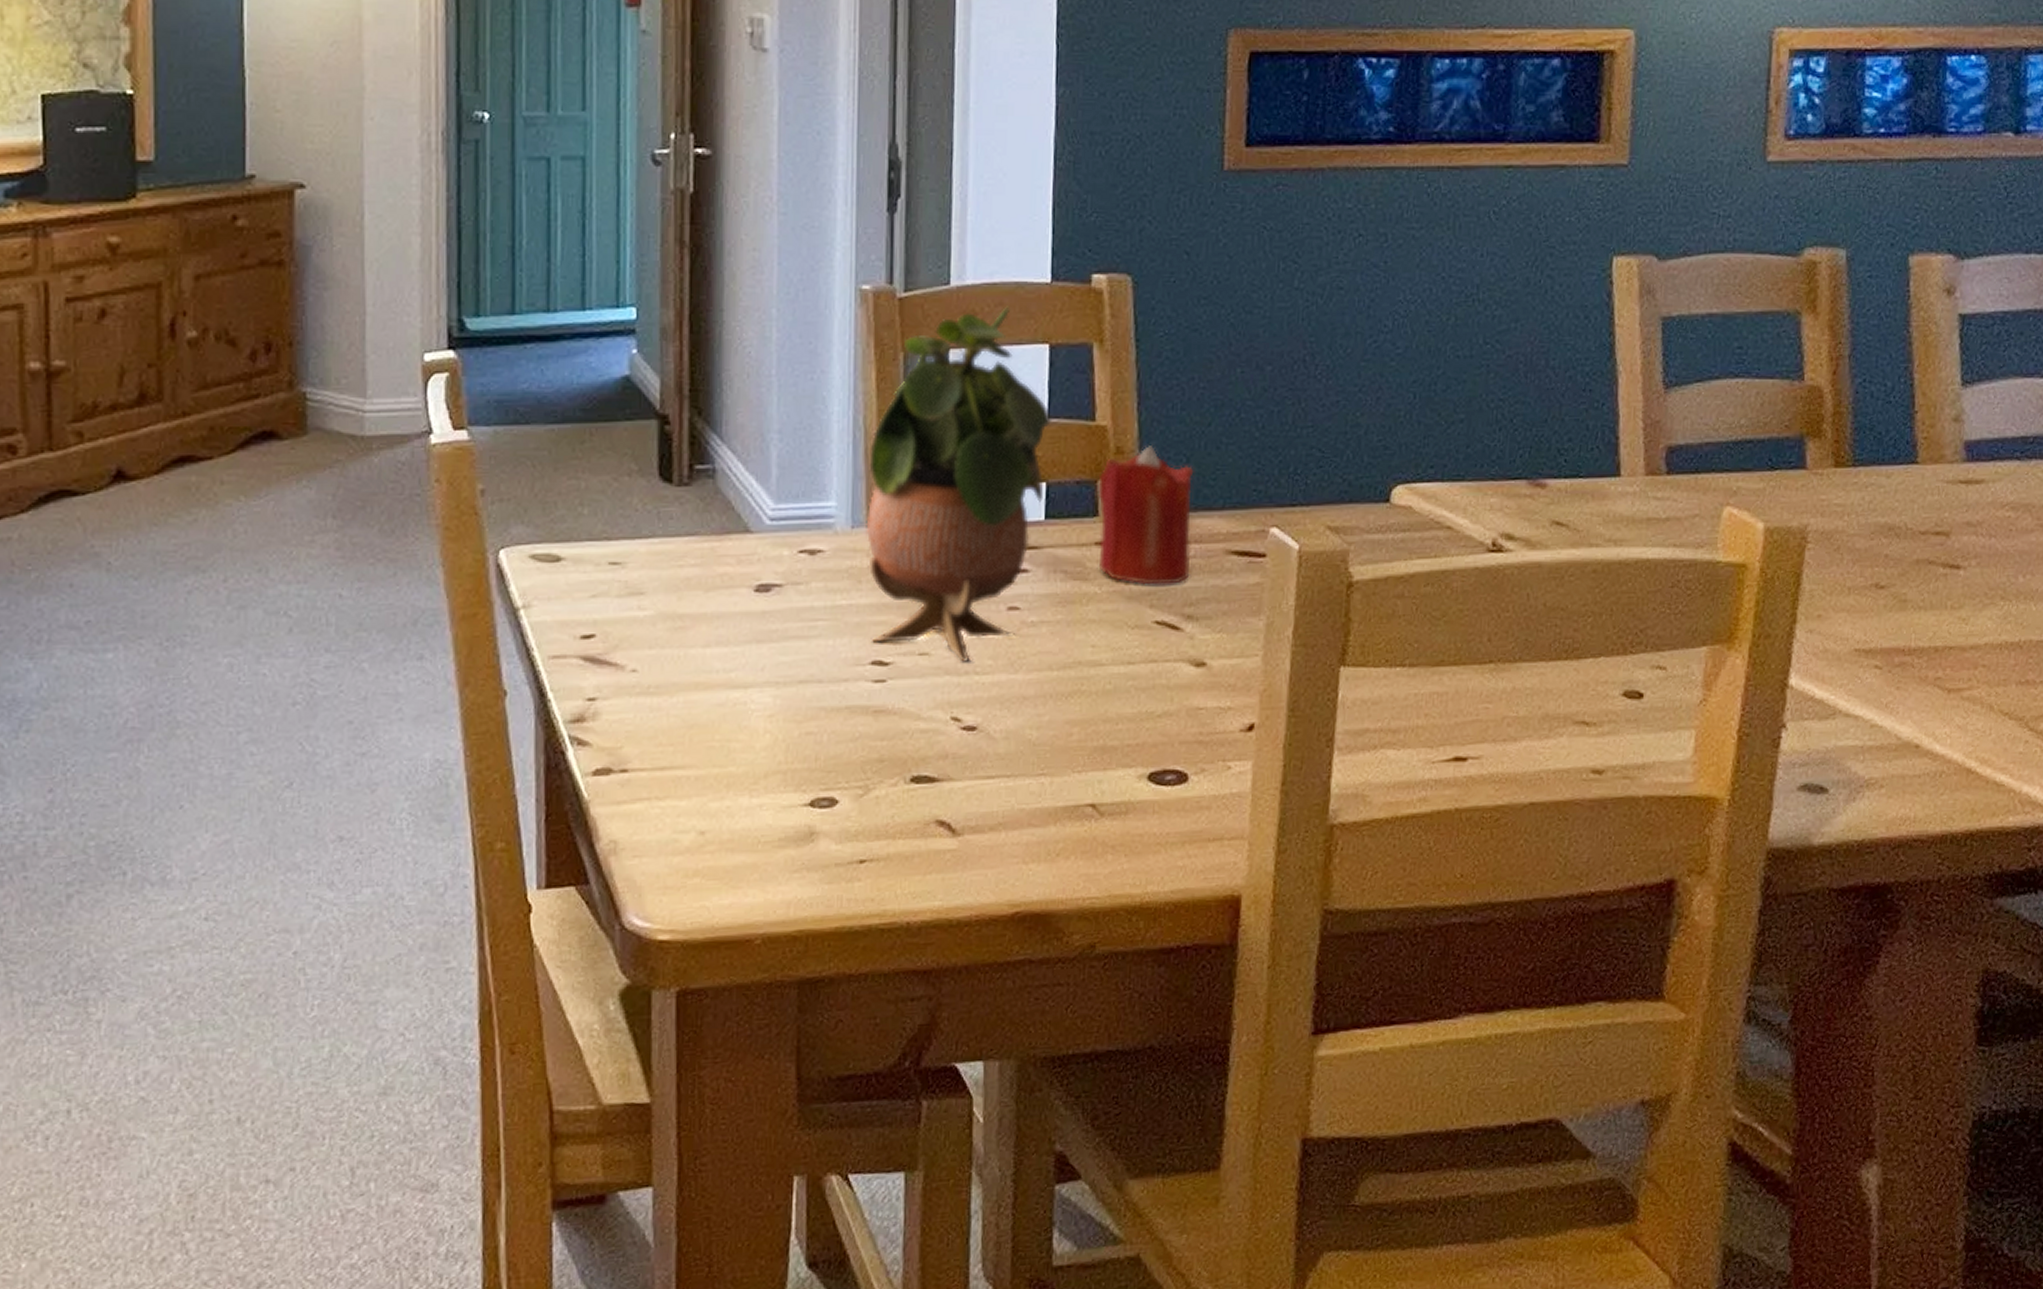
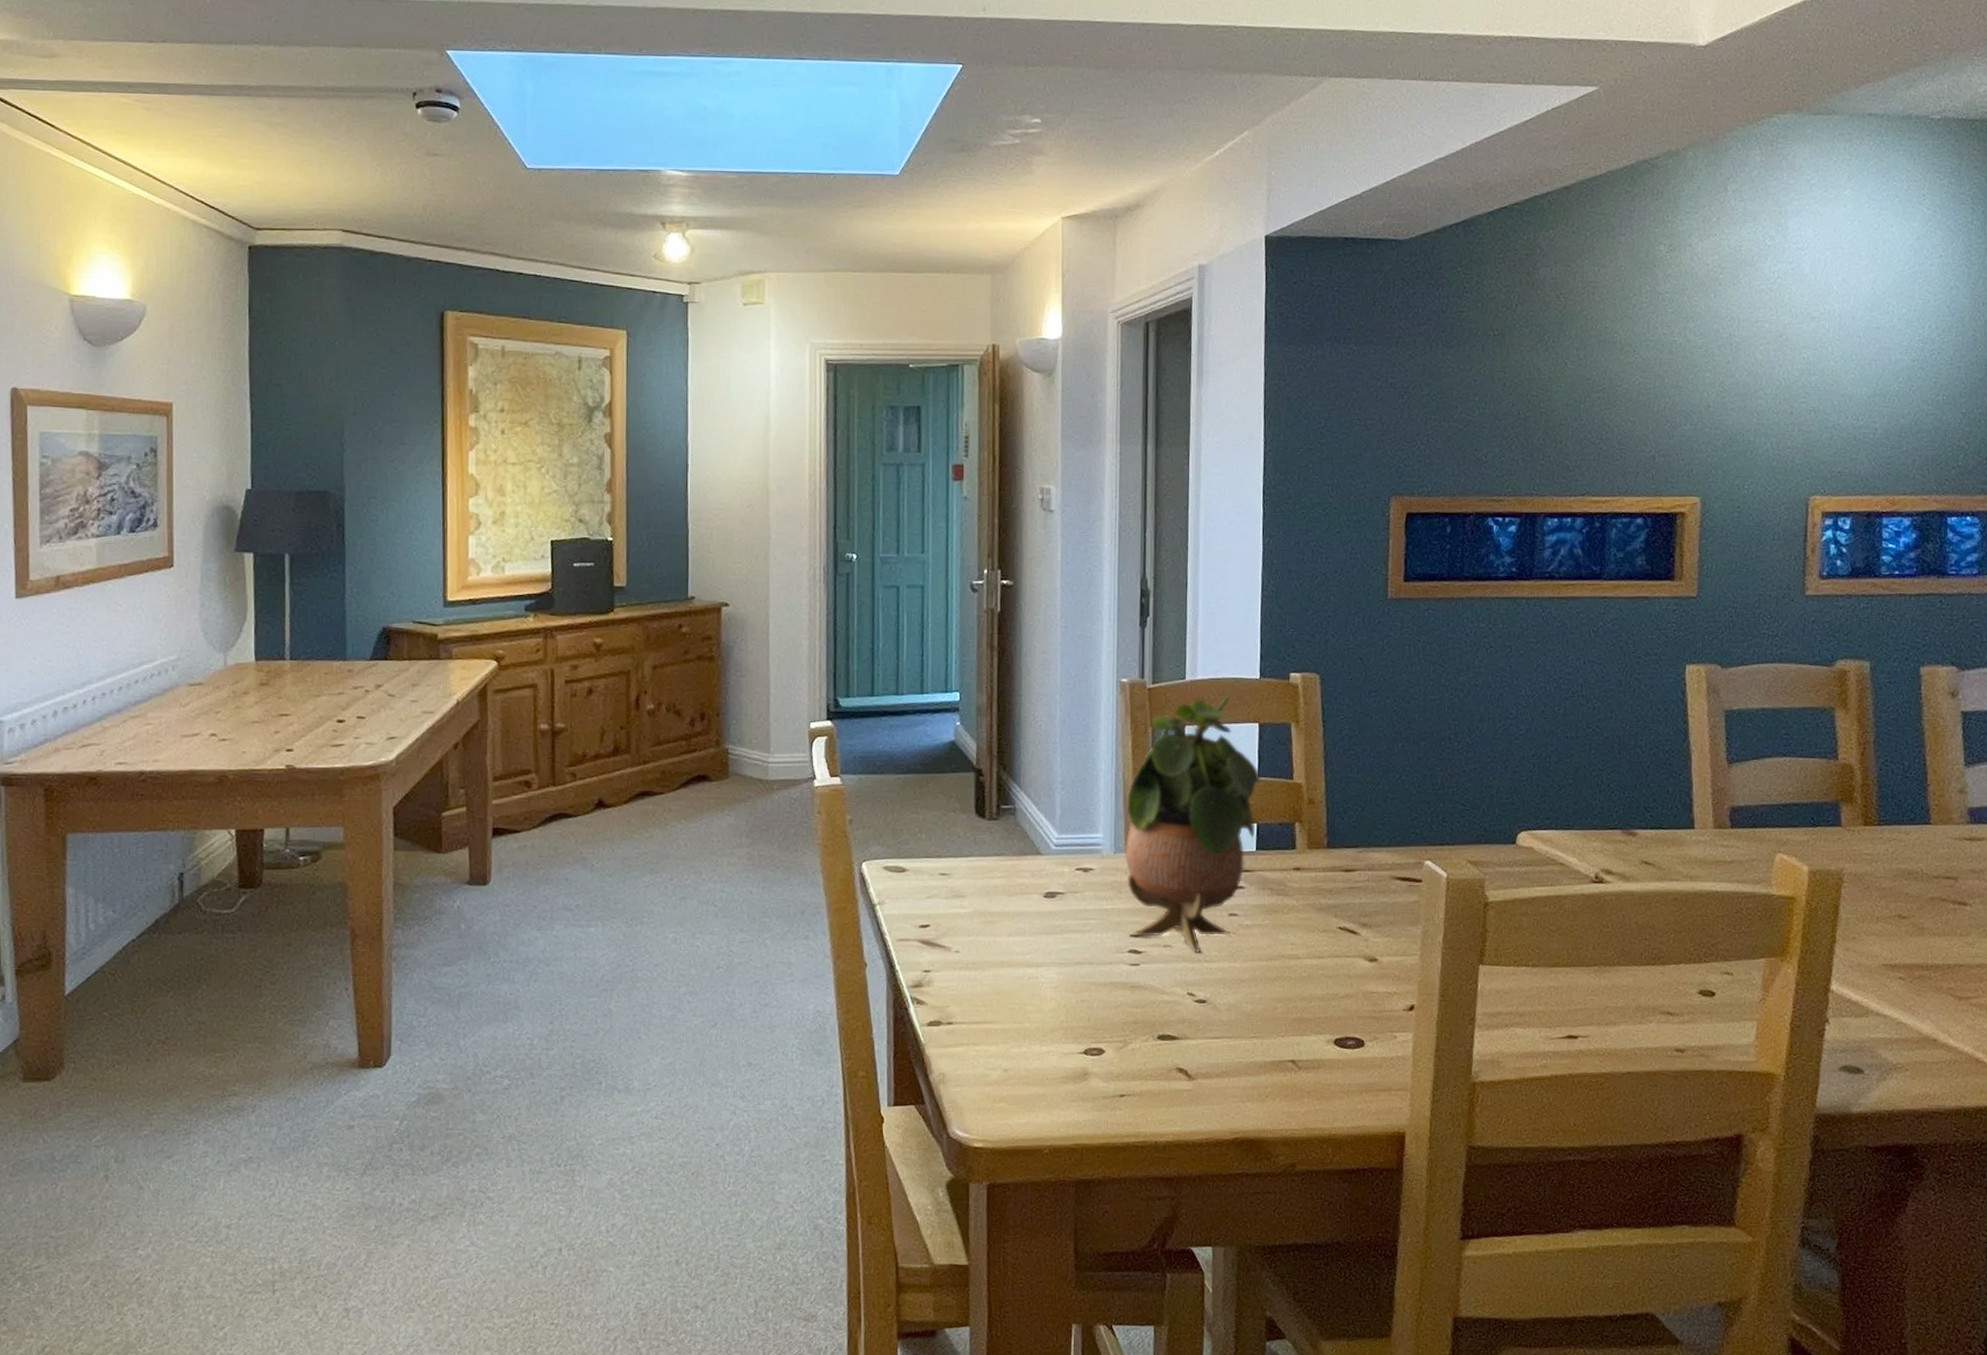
candle: present [1097,446,1194,585] -> none [1295,798,1367,900]

